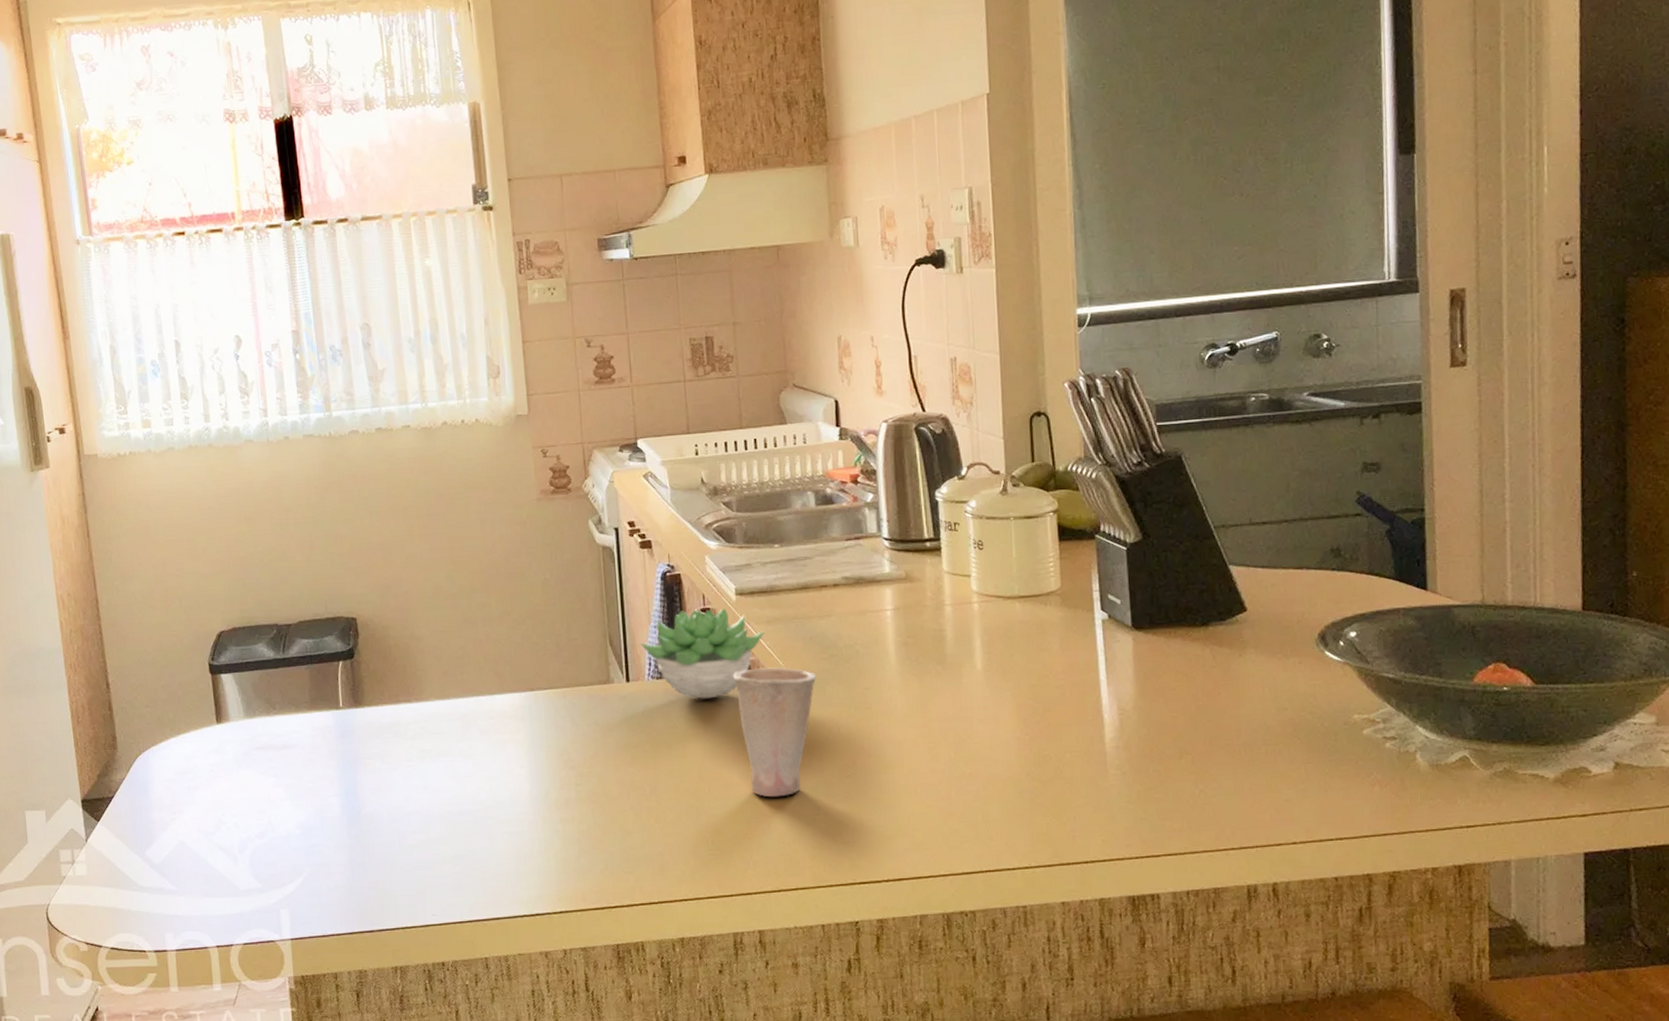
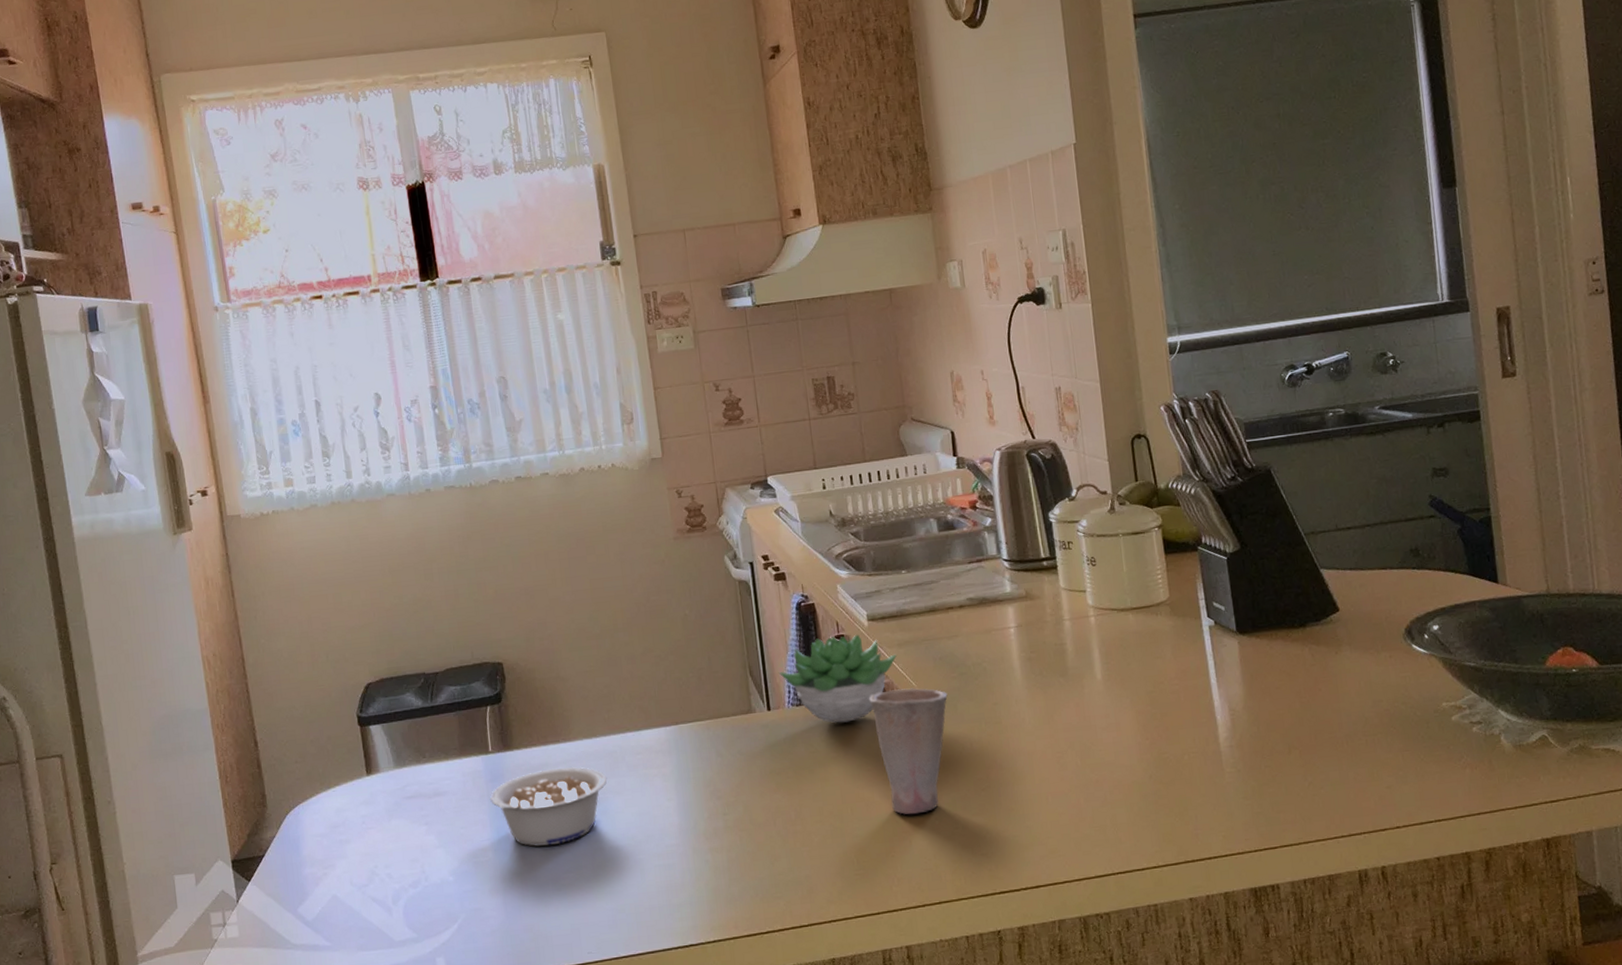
legume: none [339,727,458,806] -> present [490,766,607,847]

